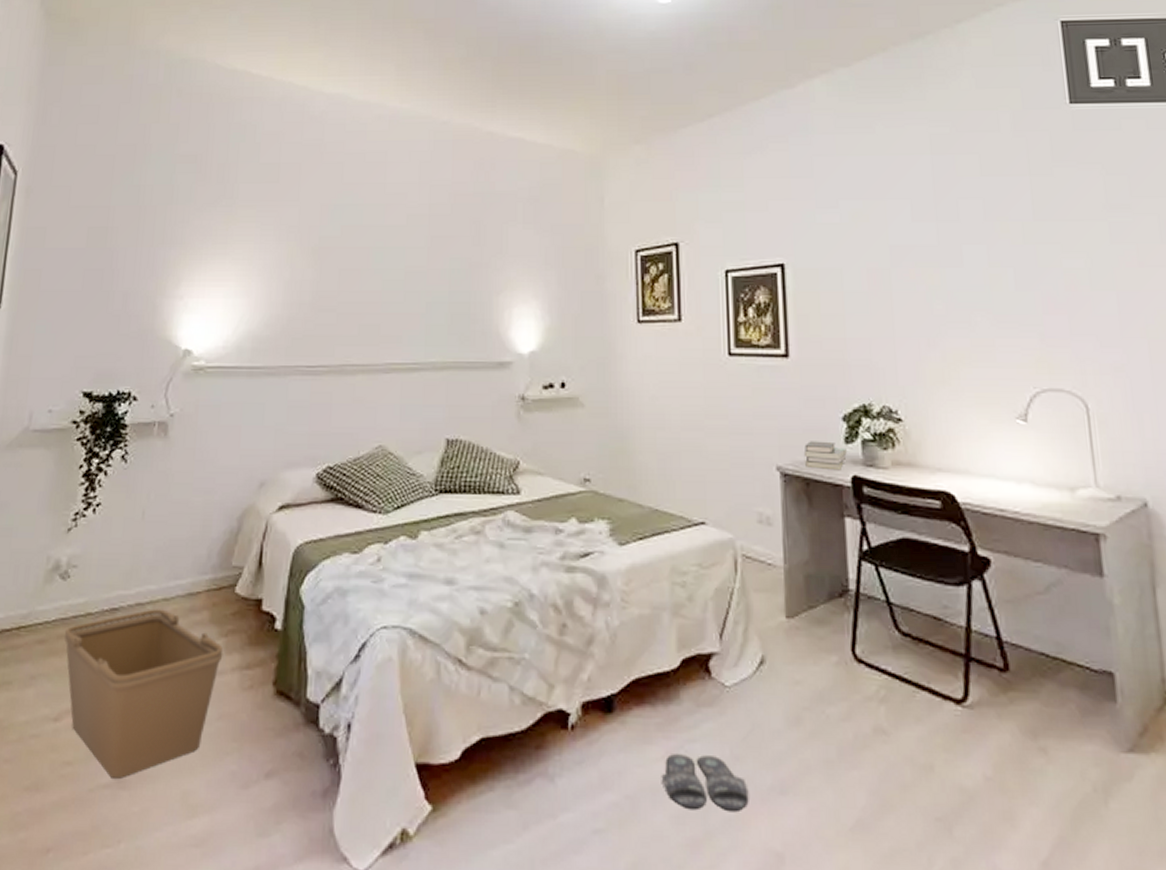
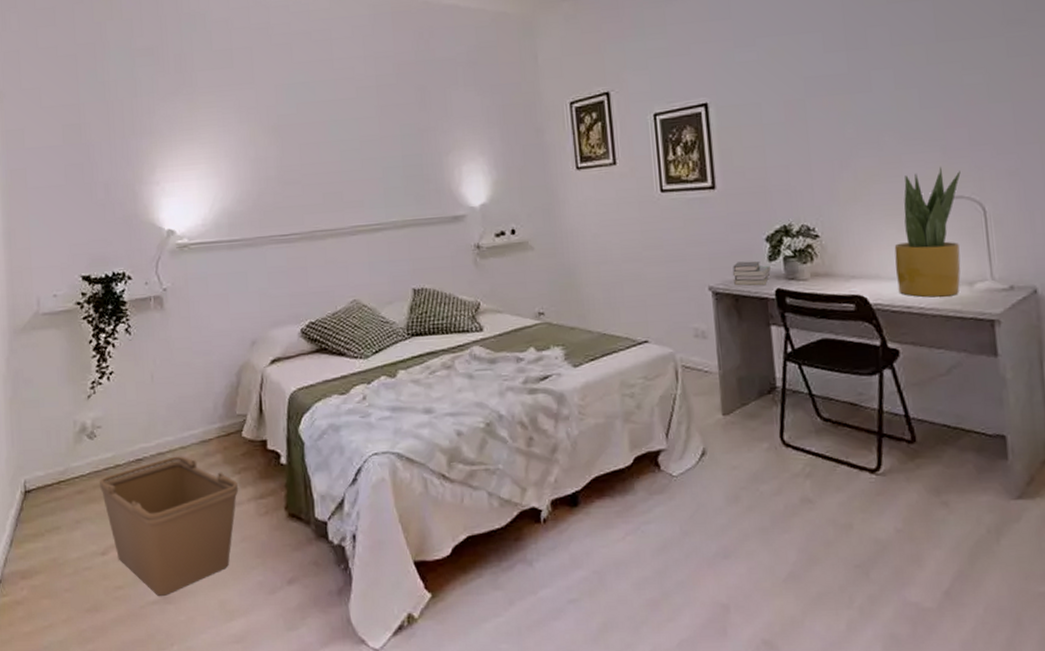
slippers: present [661,754,749,811] -> none [622,533,698,577]
planter: none [986,355,1061,502] -> present [894,167,961,298]

